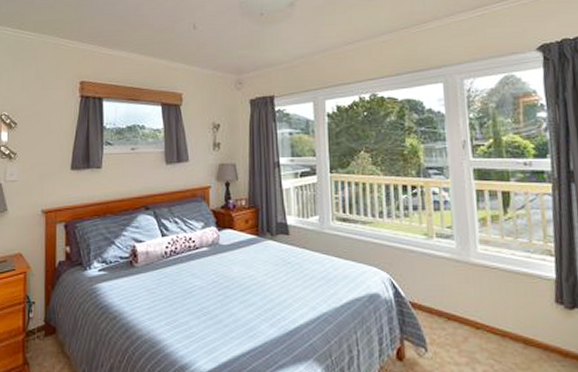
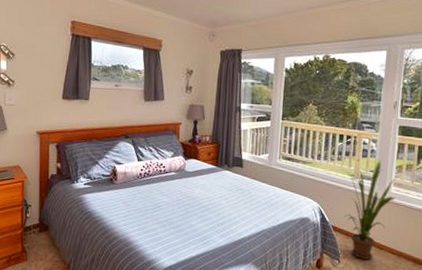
house plant: none [411,212,485,344] -> present [341,160,399,259]

